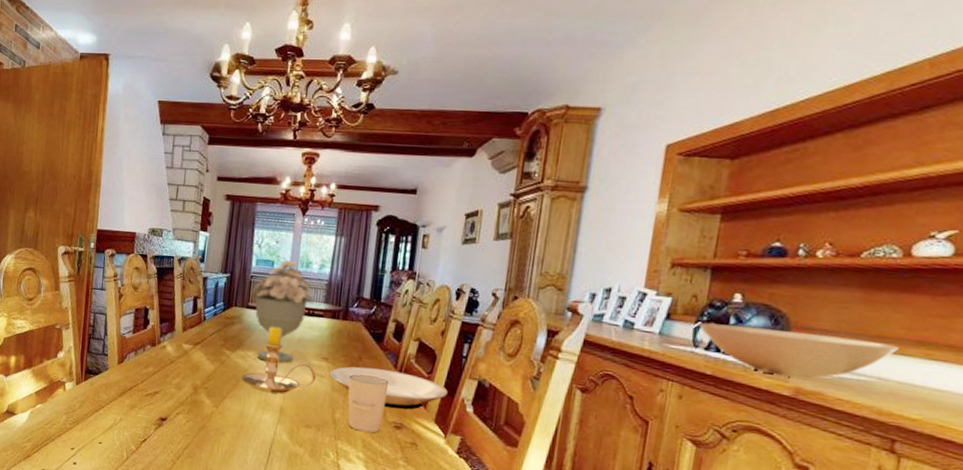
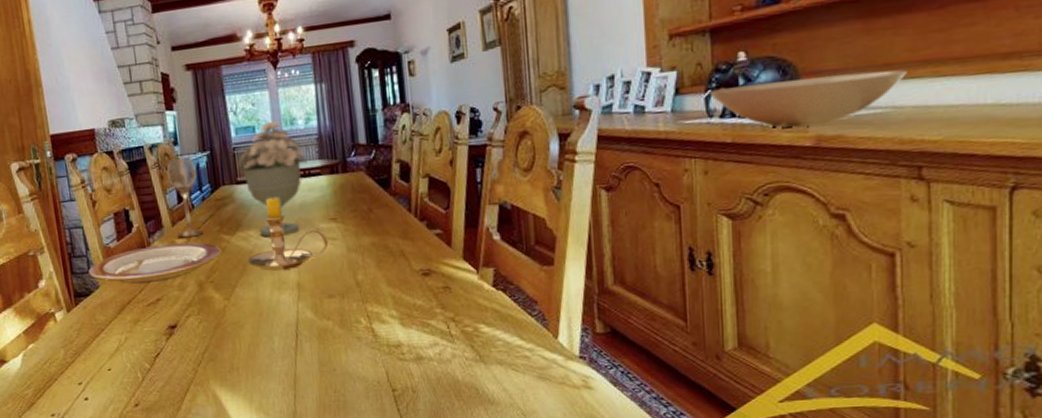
plate: none [102,344,220,377] -> present [88,242,221,284]
wineglass: none [185,273,215,345] -> present [166,156,203,238]
plate: present [330,366,448,410] -> none [342,214,470,256]
cup: present [348,374,389,433] -> none [363,225,409,288]

